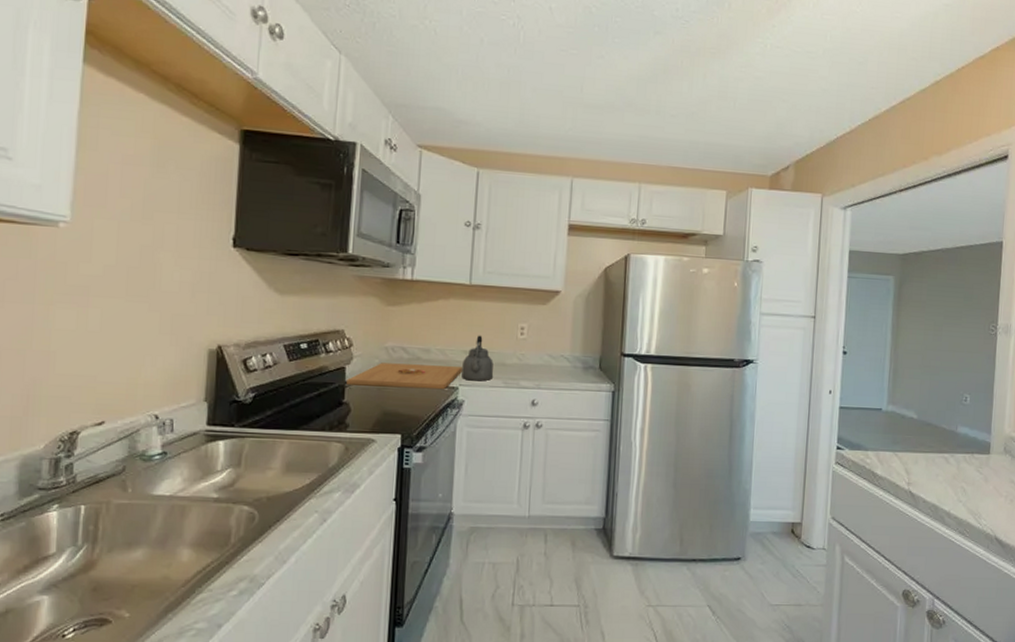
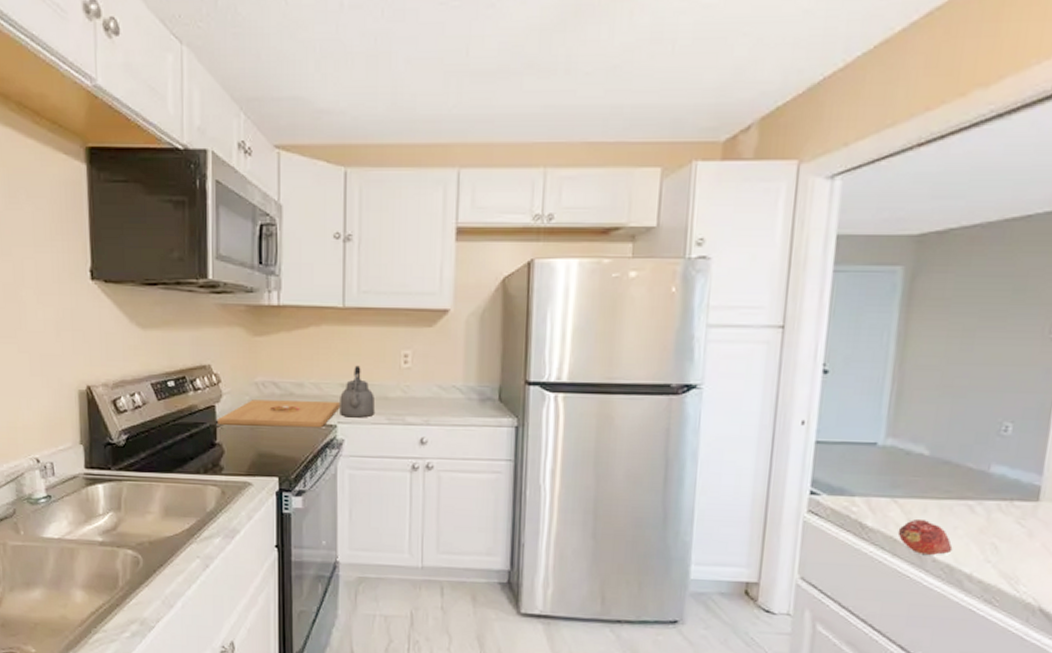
fruit: none [898,468,936,497] -> present [897,518,953,555]

